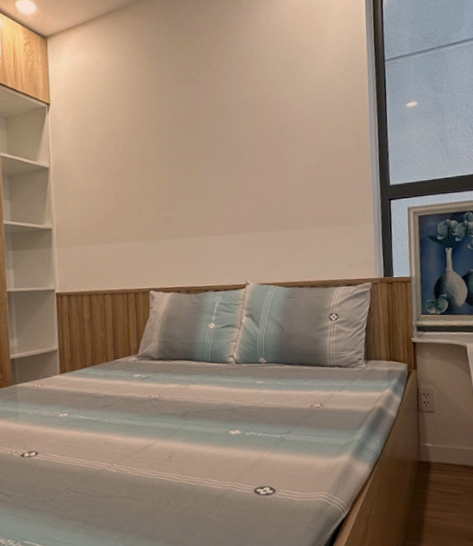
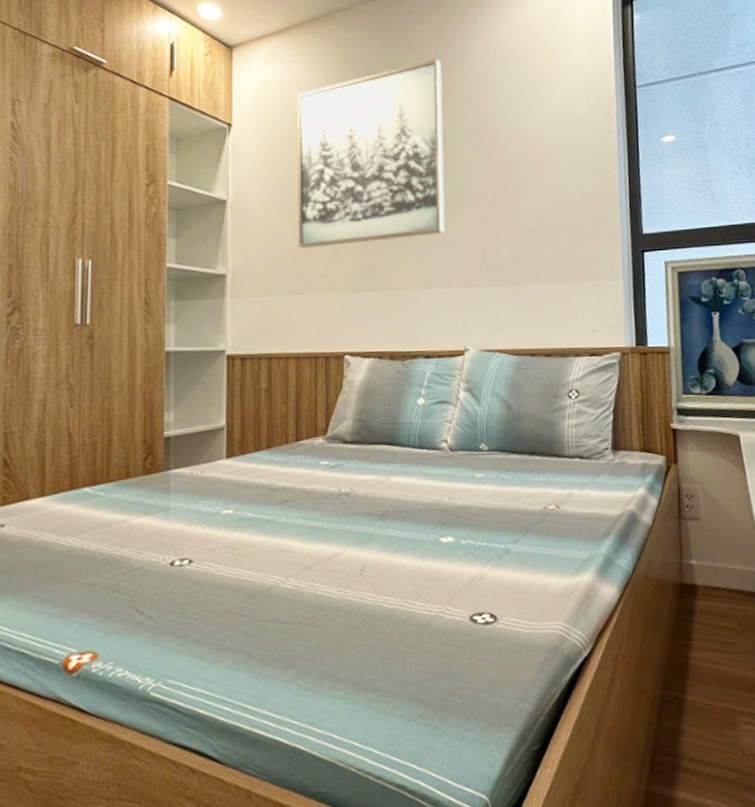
wall art: none [102,41,228,205] -> present [297,58,445,248]

